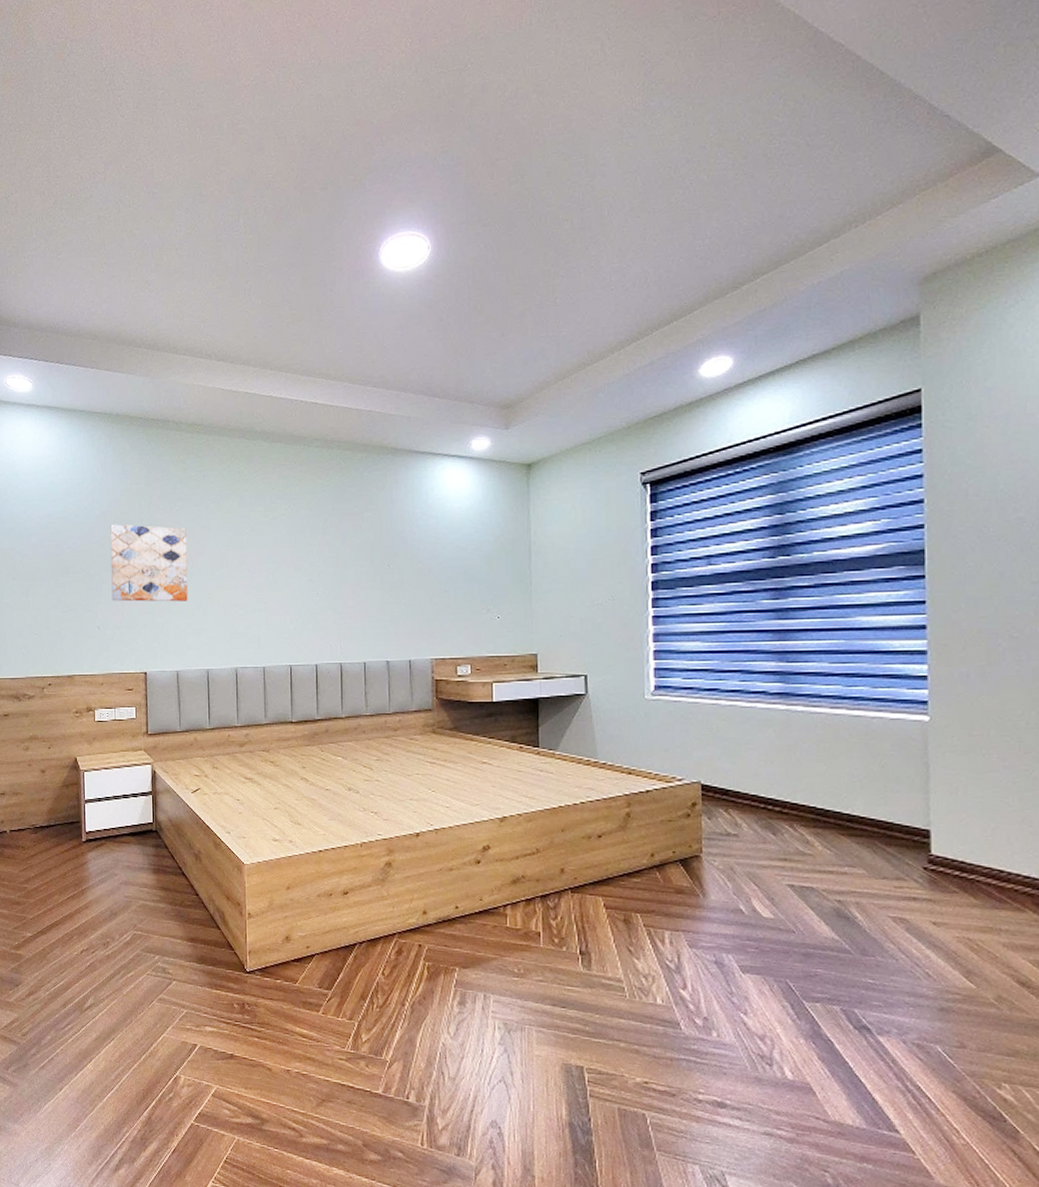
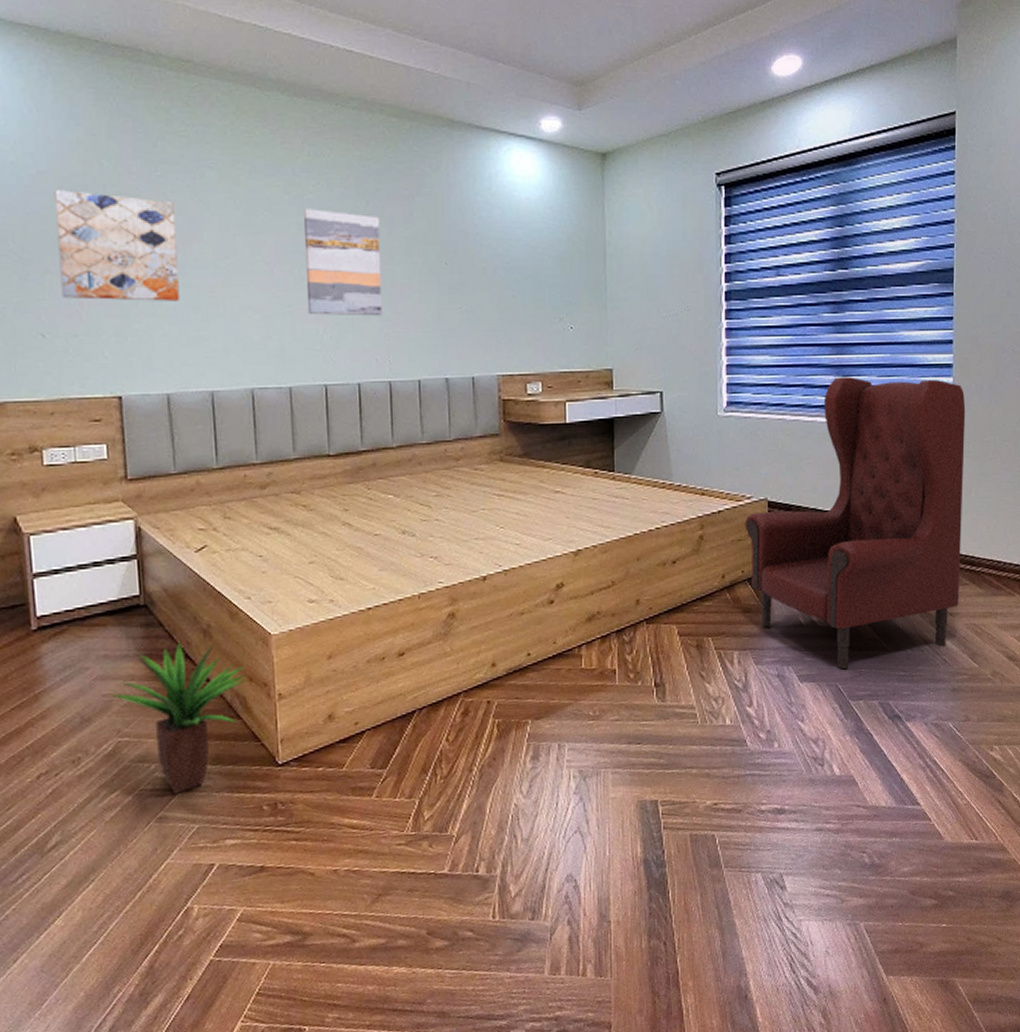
potted plant: none [132,862,225,982] -> present [113,643,247,794]
wall art: none [277,527,337,610] -> present [304,209,383,317]
armchair: none [675,663,947,967] -> present [745,376,966,670]

